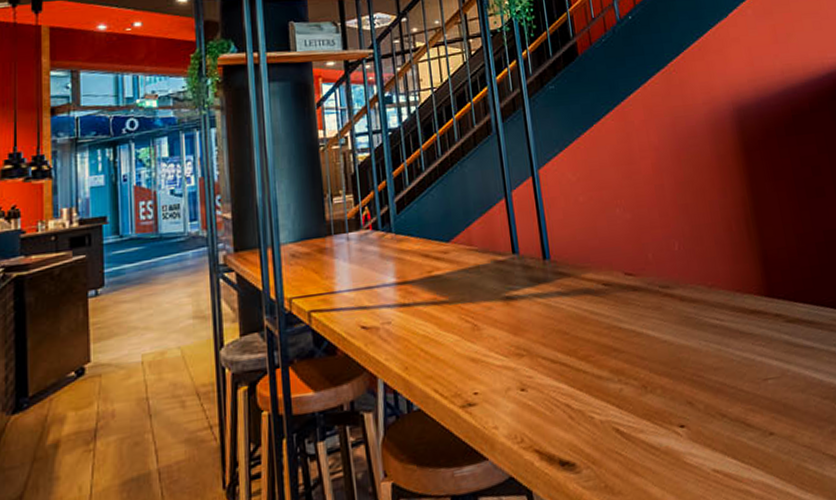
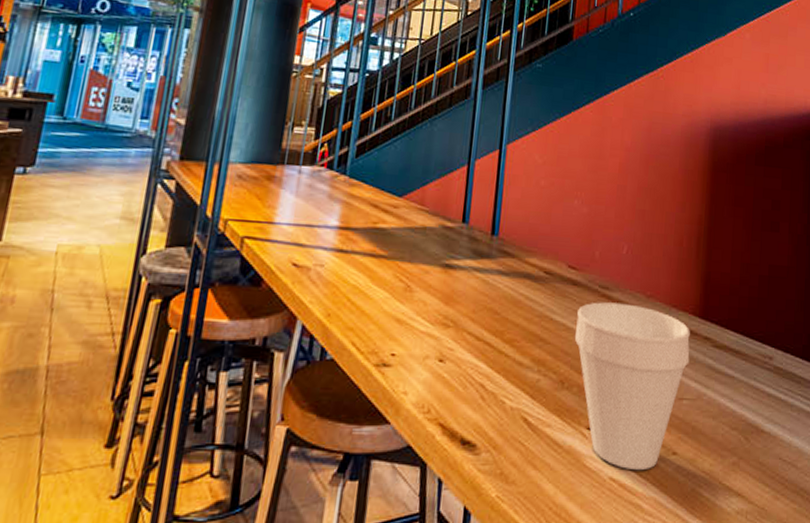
cup: none [643,297,766,459] -> present [574,302,690,471]

